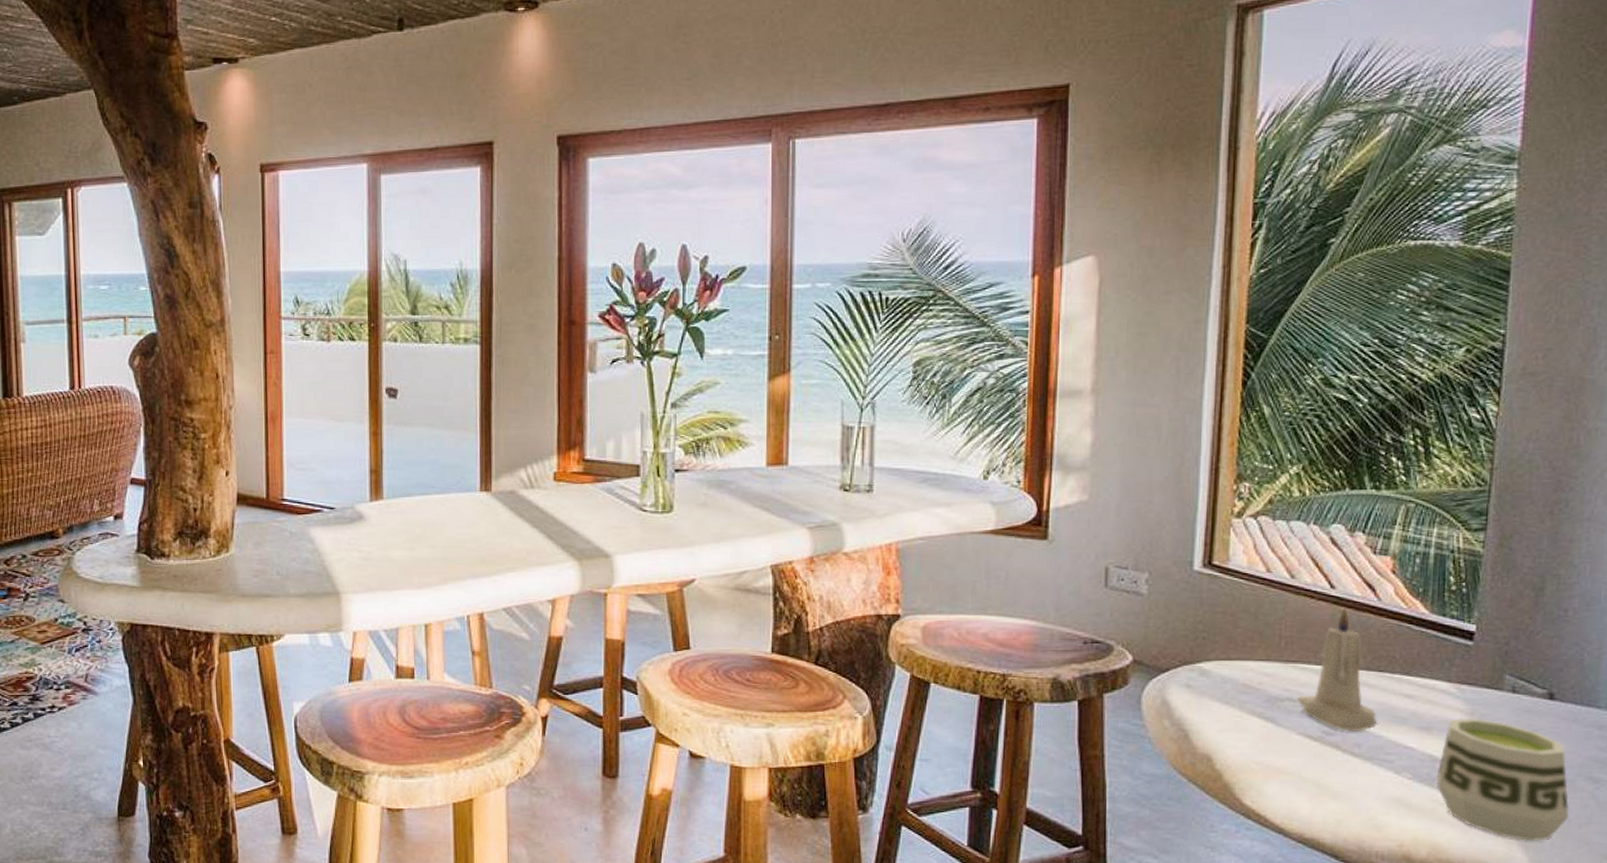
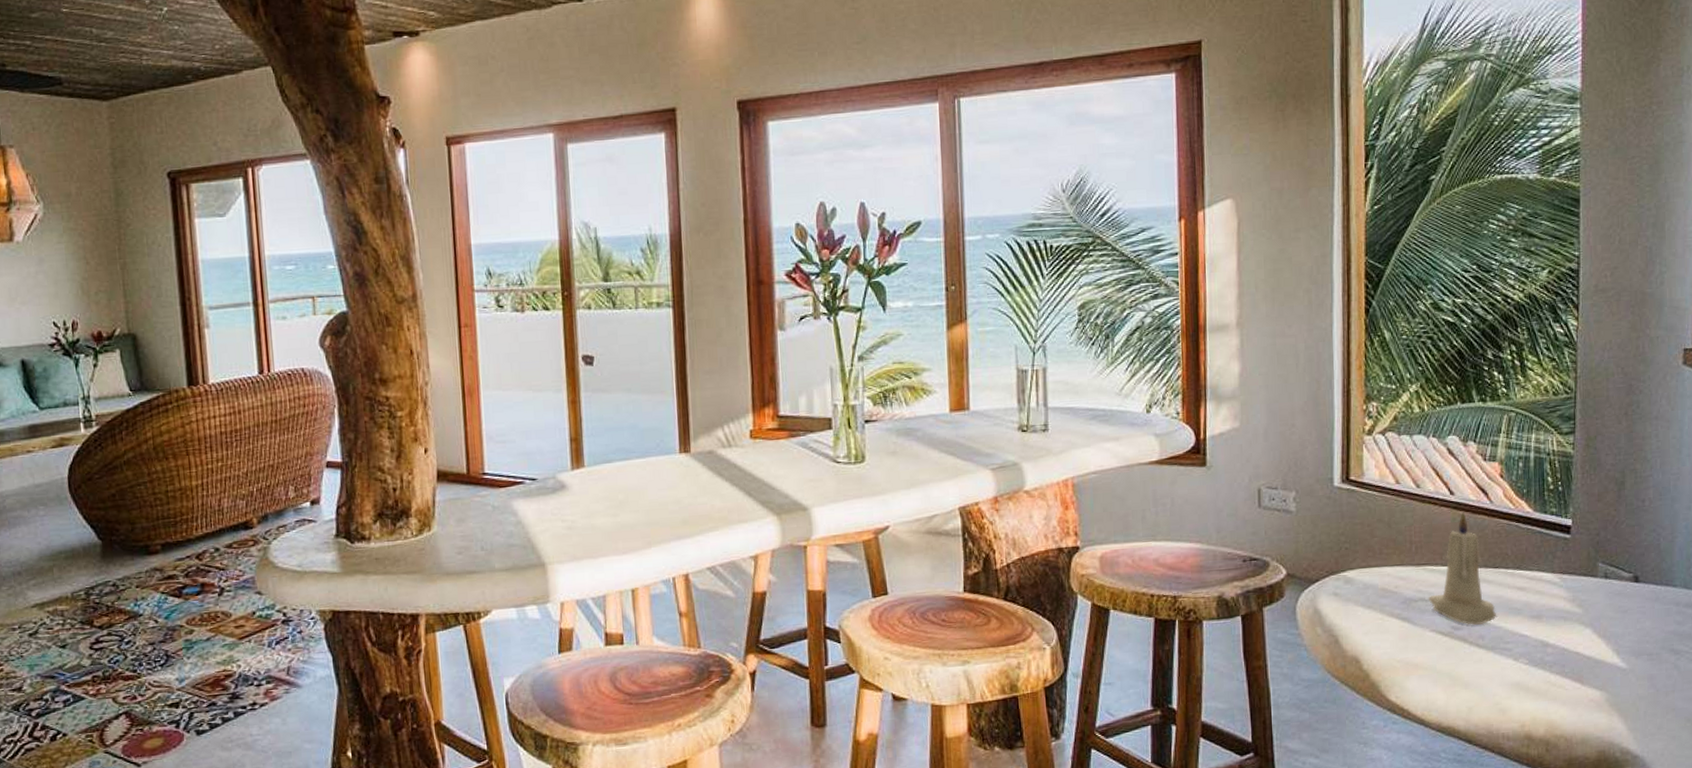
cup: present [1436,718,1570,841] -> none [1548,604,1658,712]

